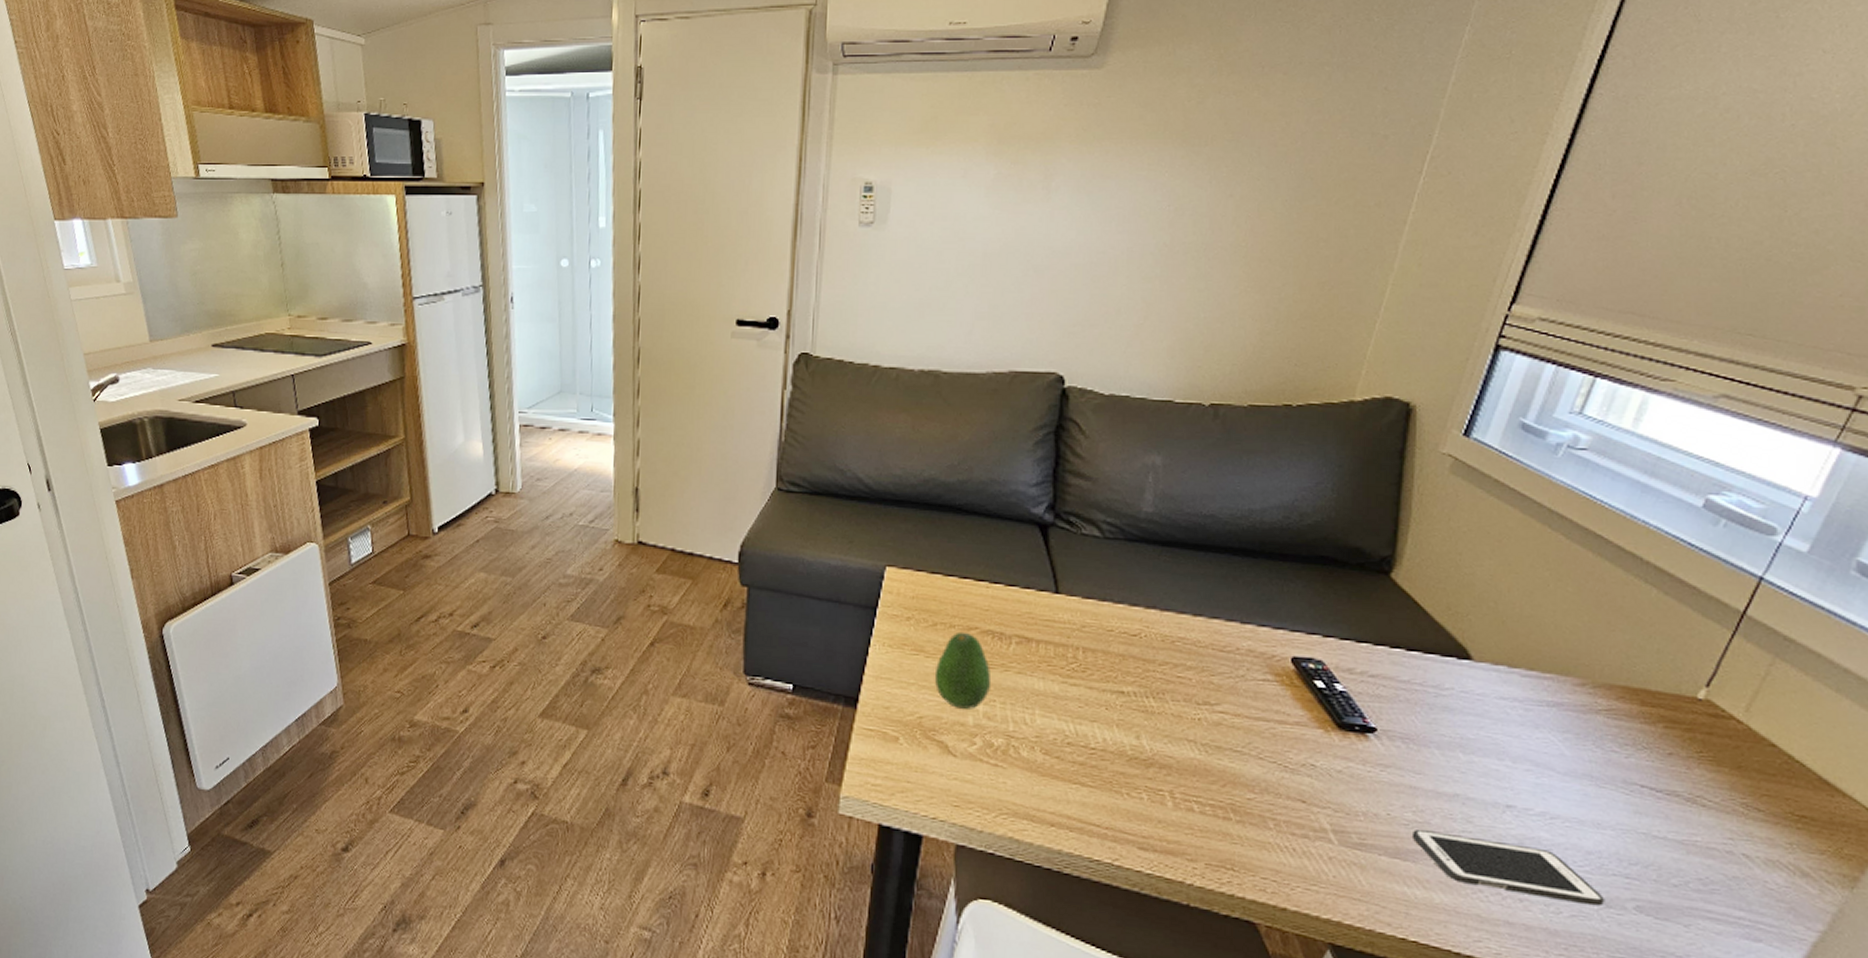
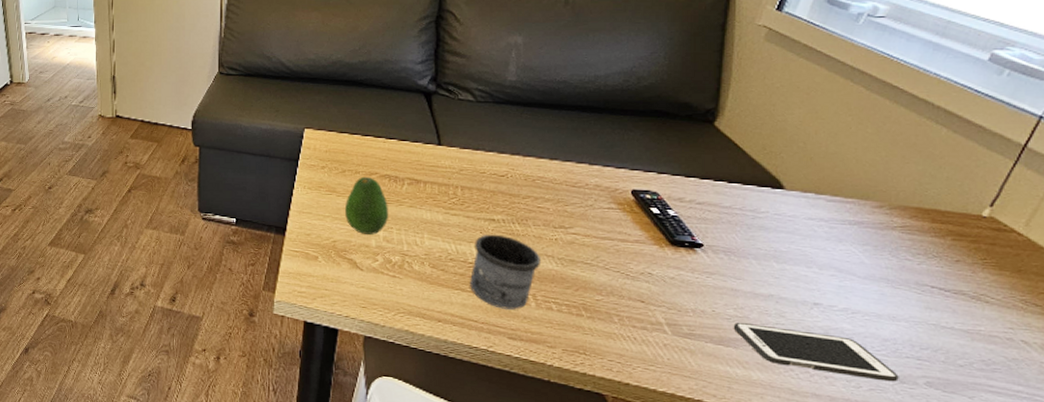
mug: none [1092,711,1181,811] -> present [470,234,542,310]

